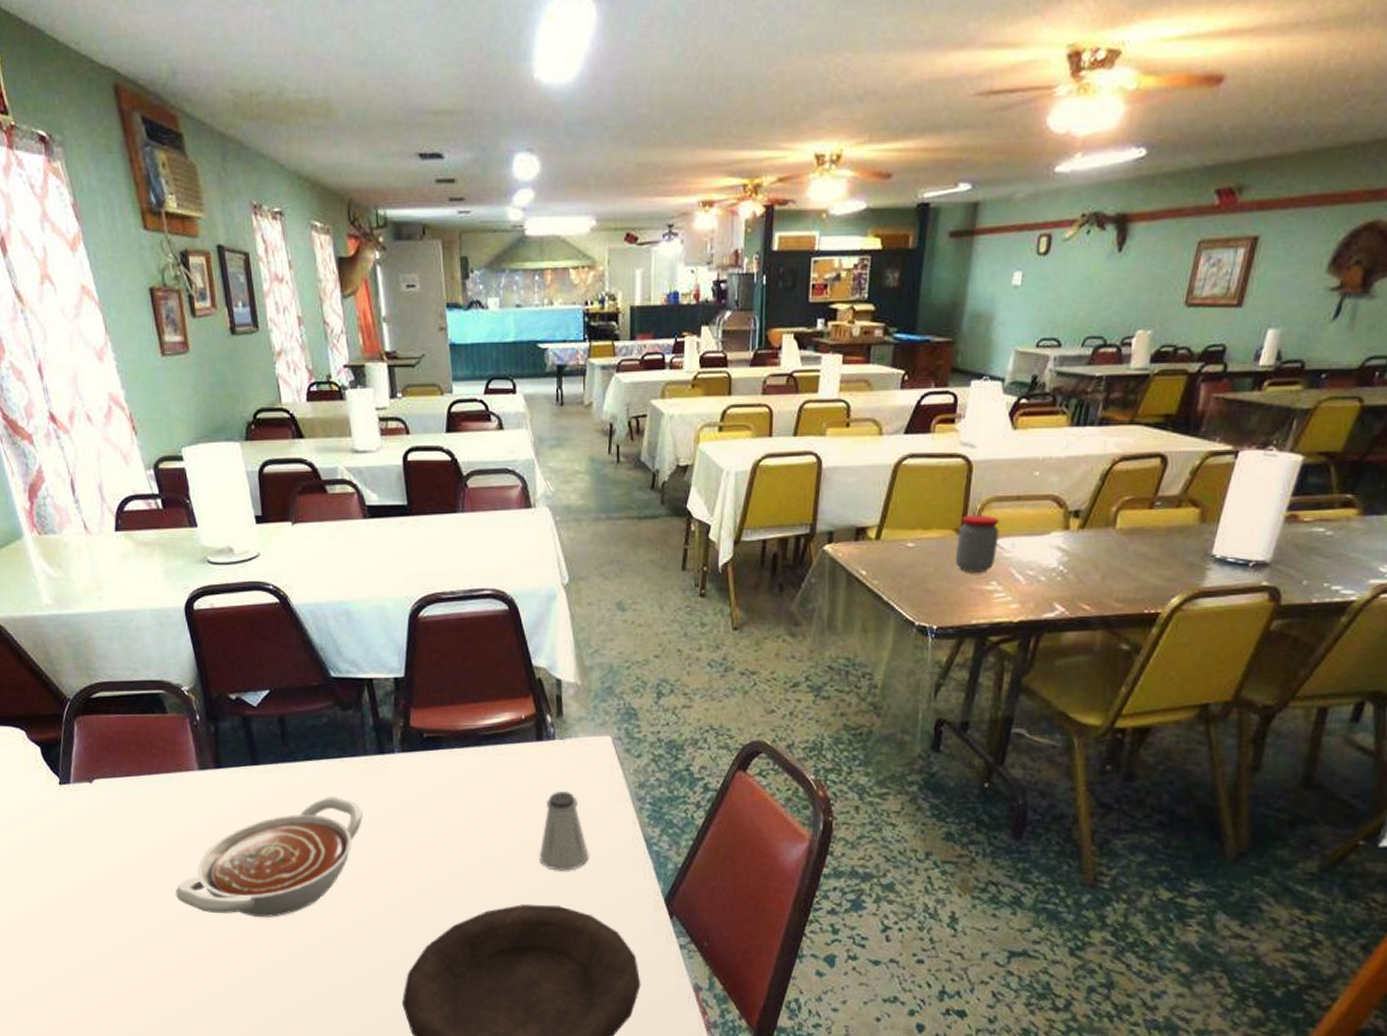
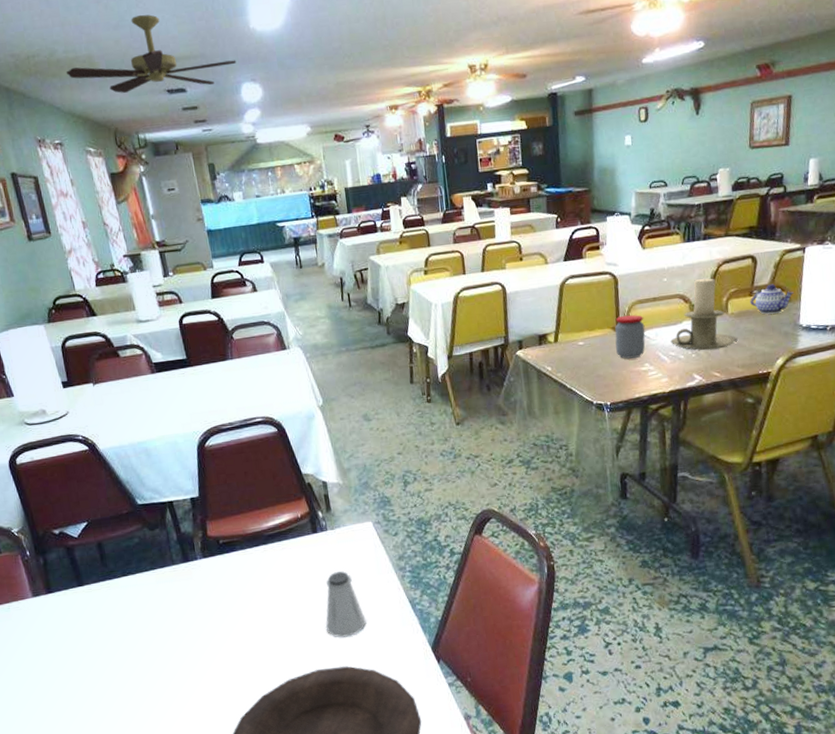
bowl: present [175,796,362,917] -> none [21,602,176,718]
ceiling fan: none [297,48,511,153] -> present [67,14,237,93]
candle holder: none [1030,478,1123,574] -> present [670,278,738,351]
teapot: none [1148,495,1211,536] -> present [750,284,794,315]

